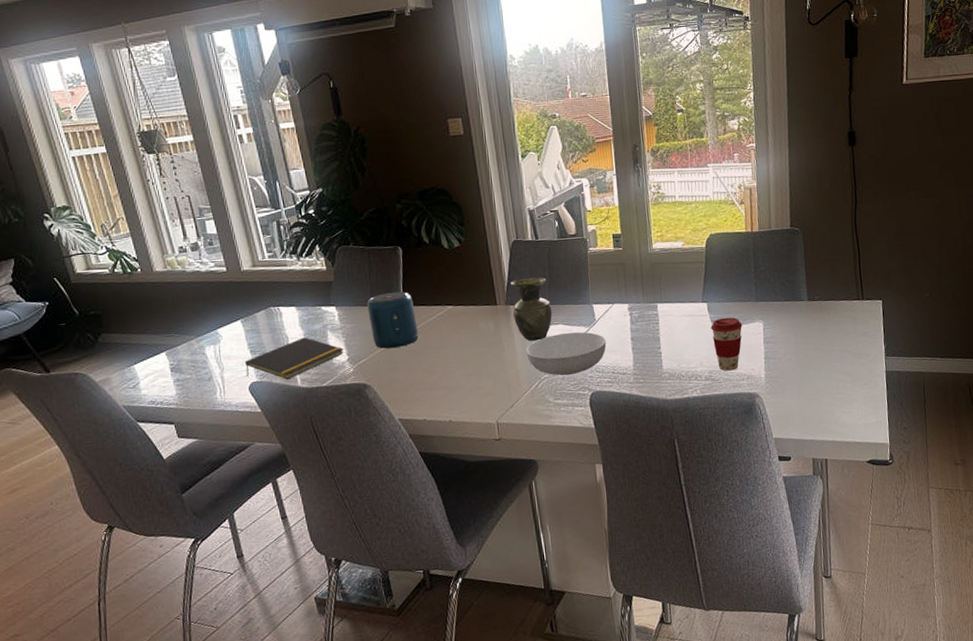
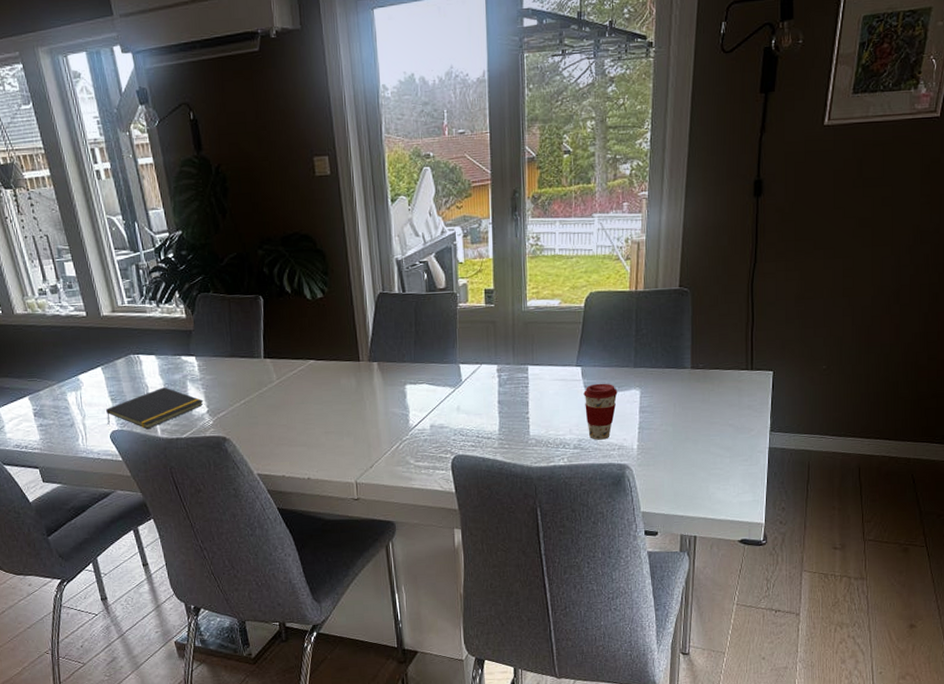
speaker: present [367,291,418,349] -> none [227,343,279,402]
vase: present [511,277,553,341] -> none [375,333,417,401]
serving bowl: present [525,332,606,376] -> none [387,393,472,438]

